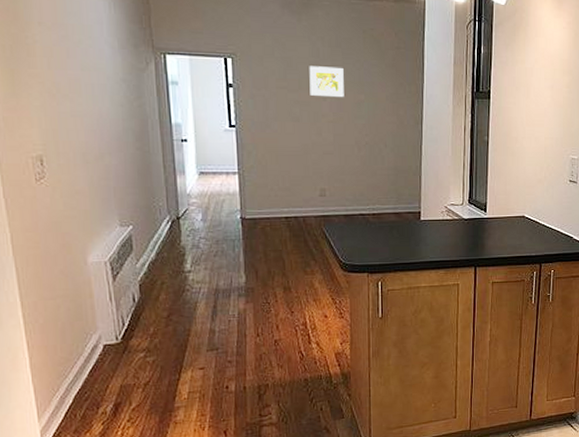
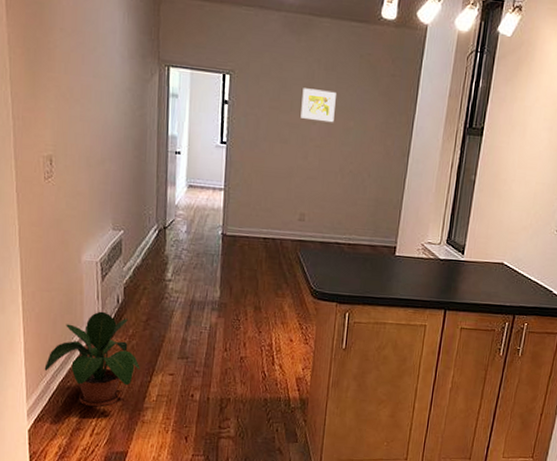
potted plant: none [56,313,166,416] -> present [44,311,140,407]

